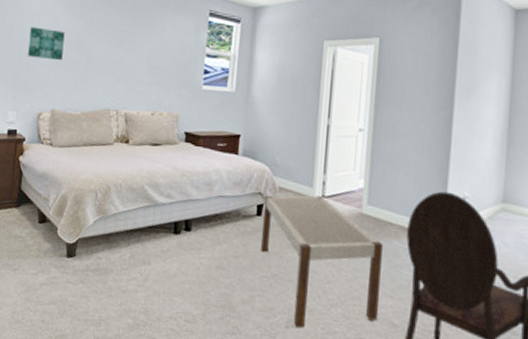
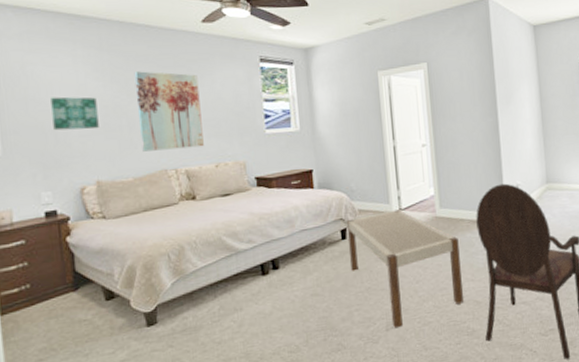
wall art: none [93,12,151,93] -> present [134,71,204,152]

